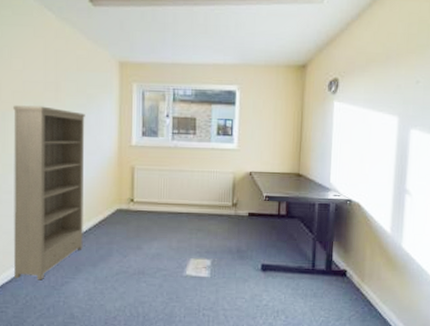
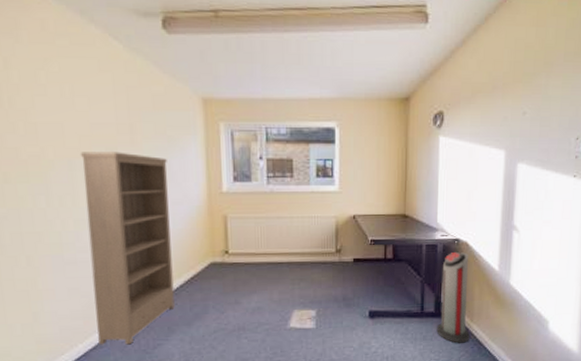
air purifier: none [327,211,361,303] -> present [436,251,471,343]

